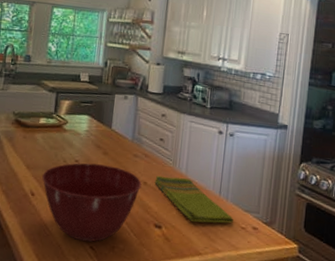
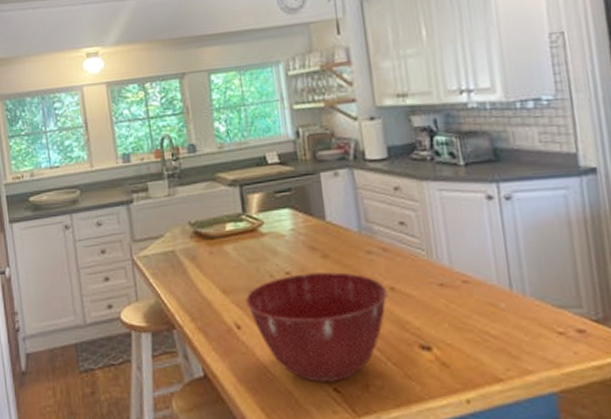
dish towel: present [154,175,234,224] -> none [405,272,544,334]

